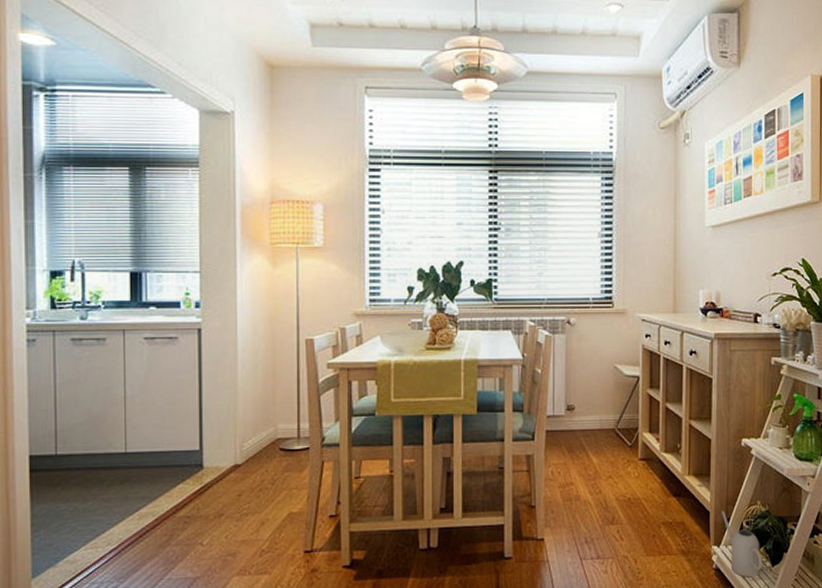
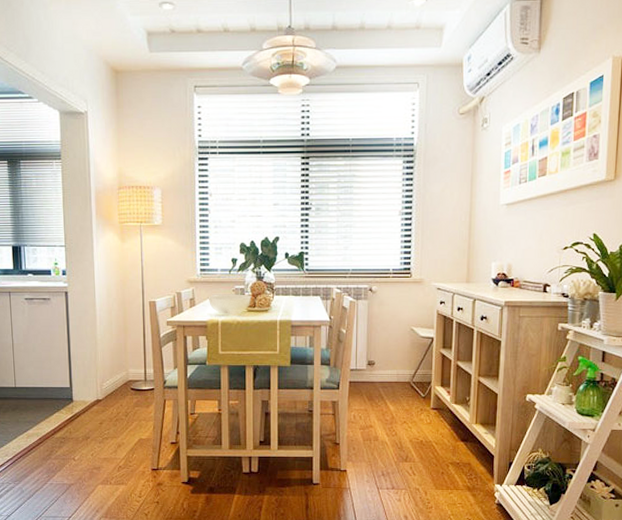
watering can: present [721,510,762,578] -> none [504,455,541,513]

